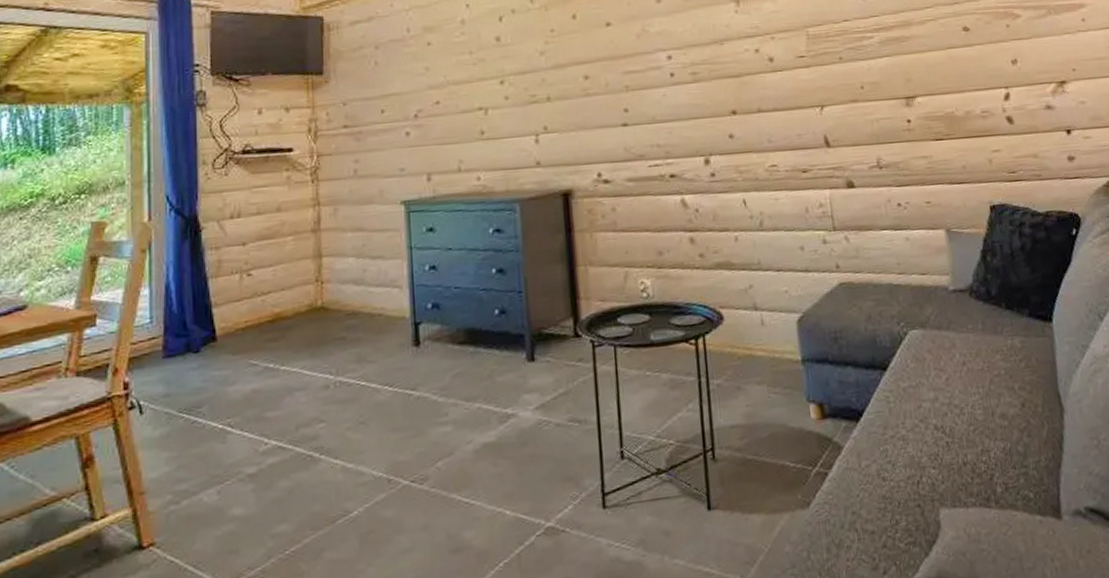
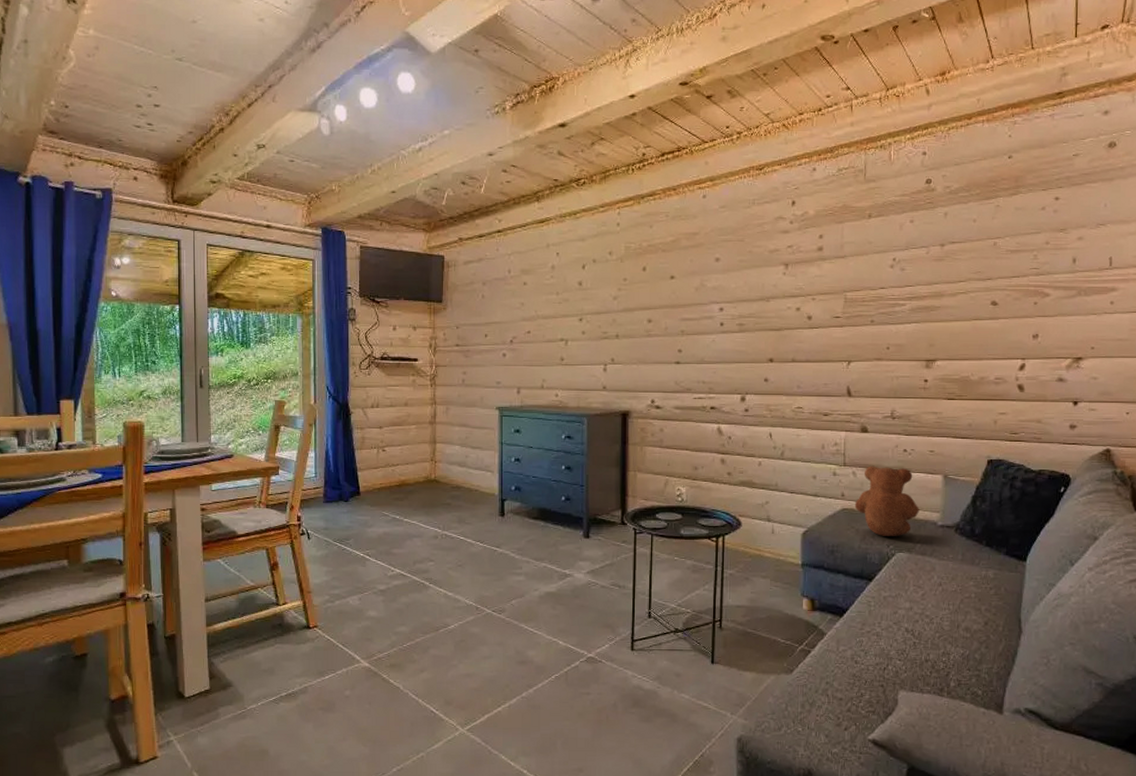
teddy bear: none [852,226,927,312] -> present [854,465,919,536]

